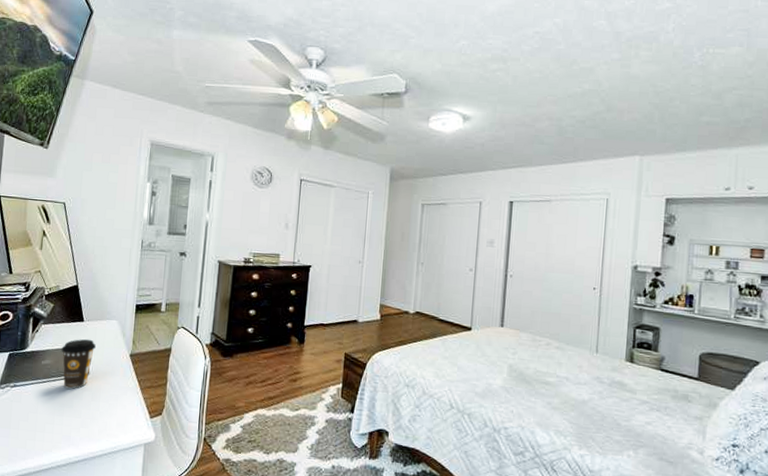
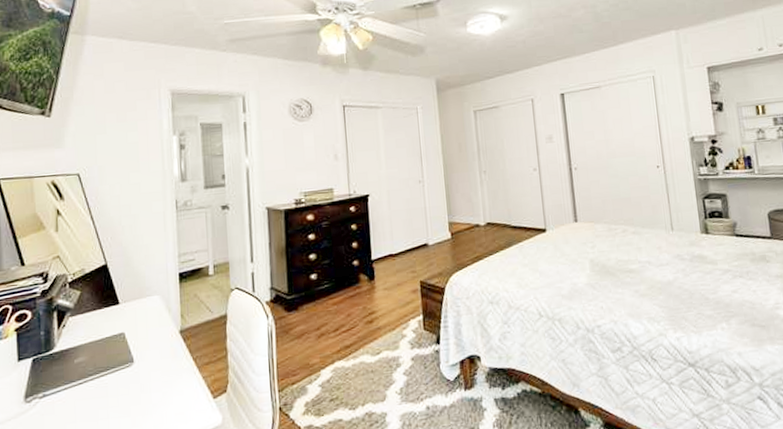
coffee cup: present [61,338,96,389] -> none [96,322,138,386]

